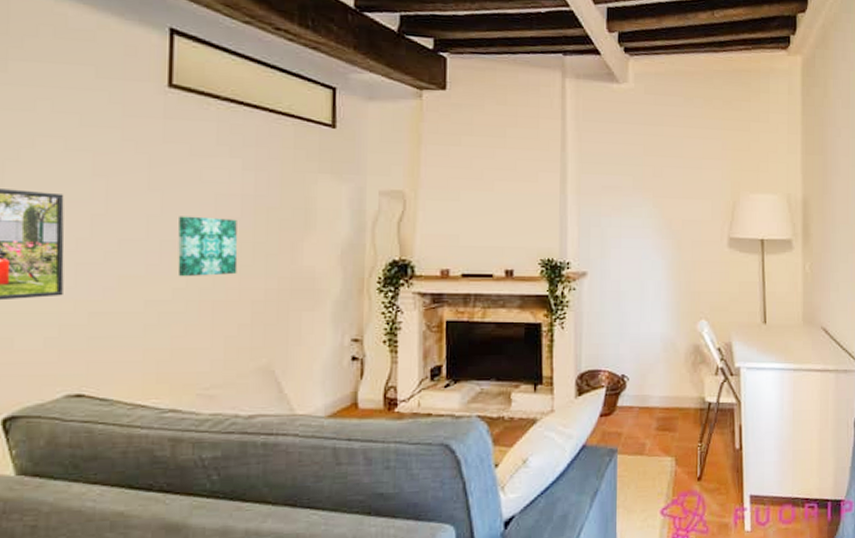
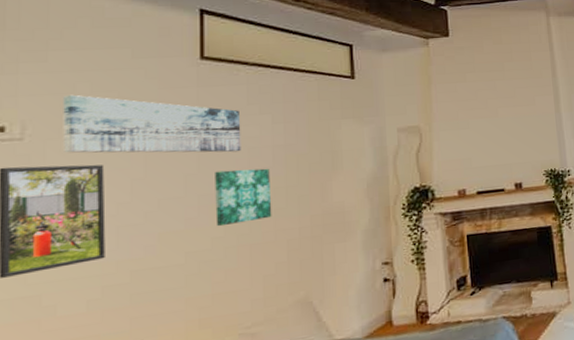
wall art: none [22,112,209,197] -> present [63,94,241,153]

